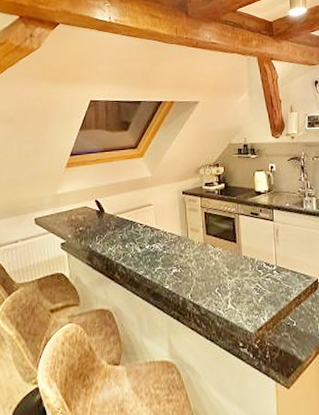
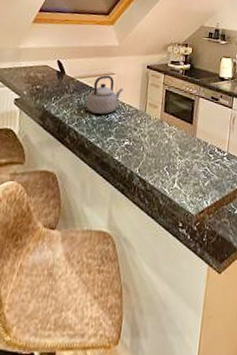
teapot: none [128,207,163,246] -> present [86,75,123,114]

